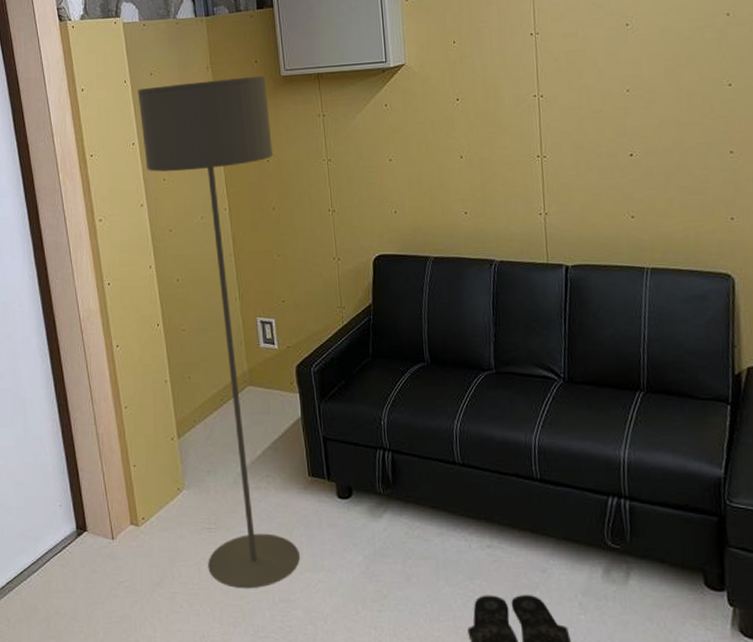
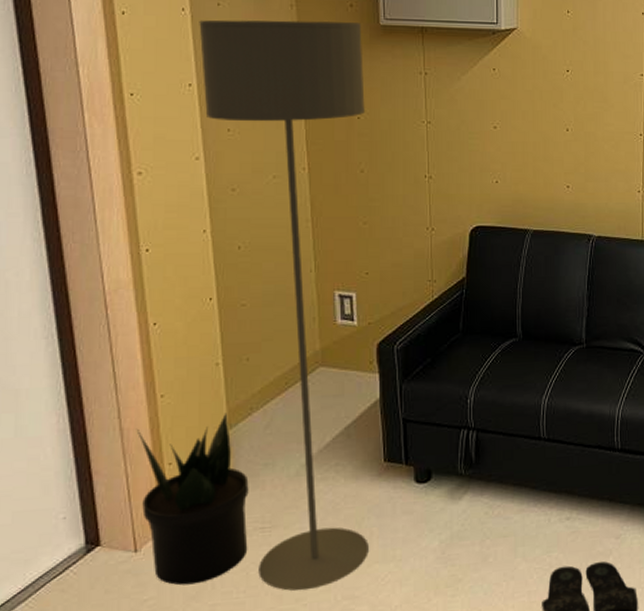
planter: none [108,424,199,572] -> present [136,412,249,586]

